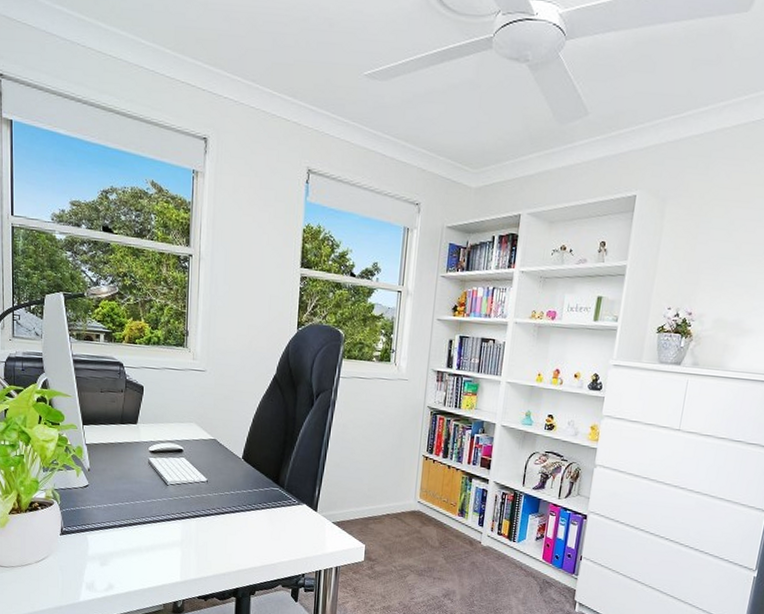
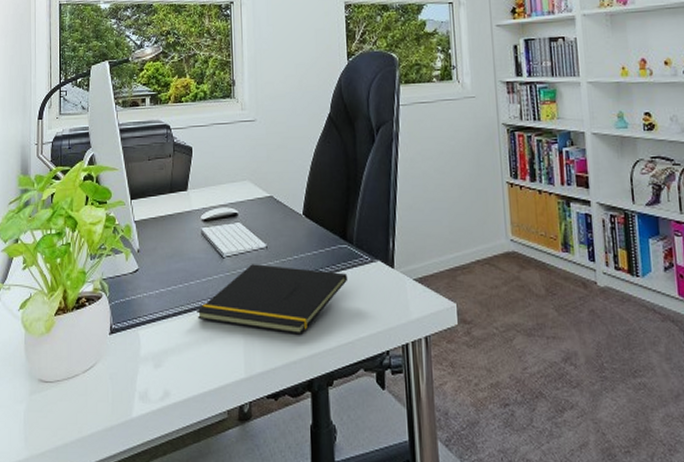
notepad: none [141,493,277,554] -> present [197,264,348,335]

